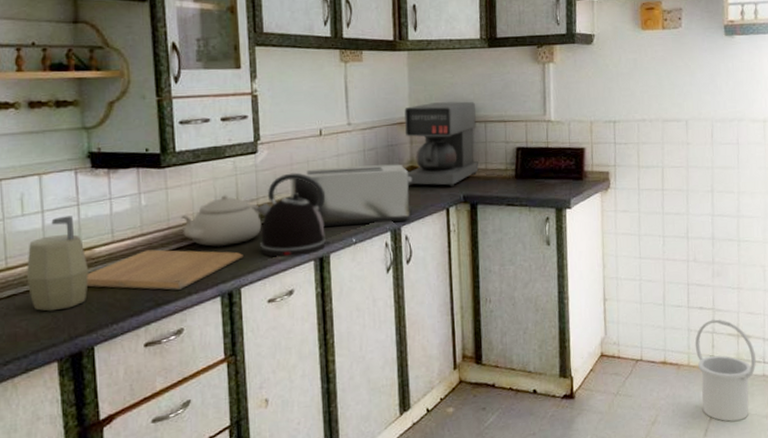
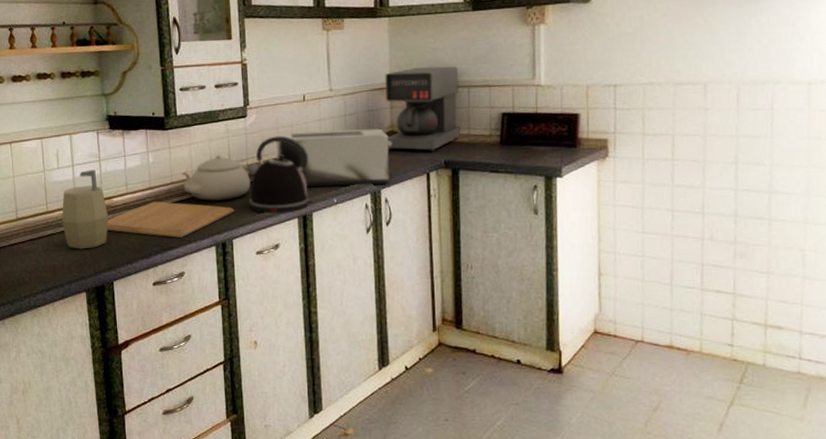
bucket: present [695,319,756,422] -> none [709,305,789,419]

